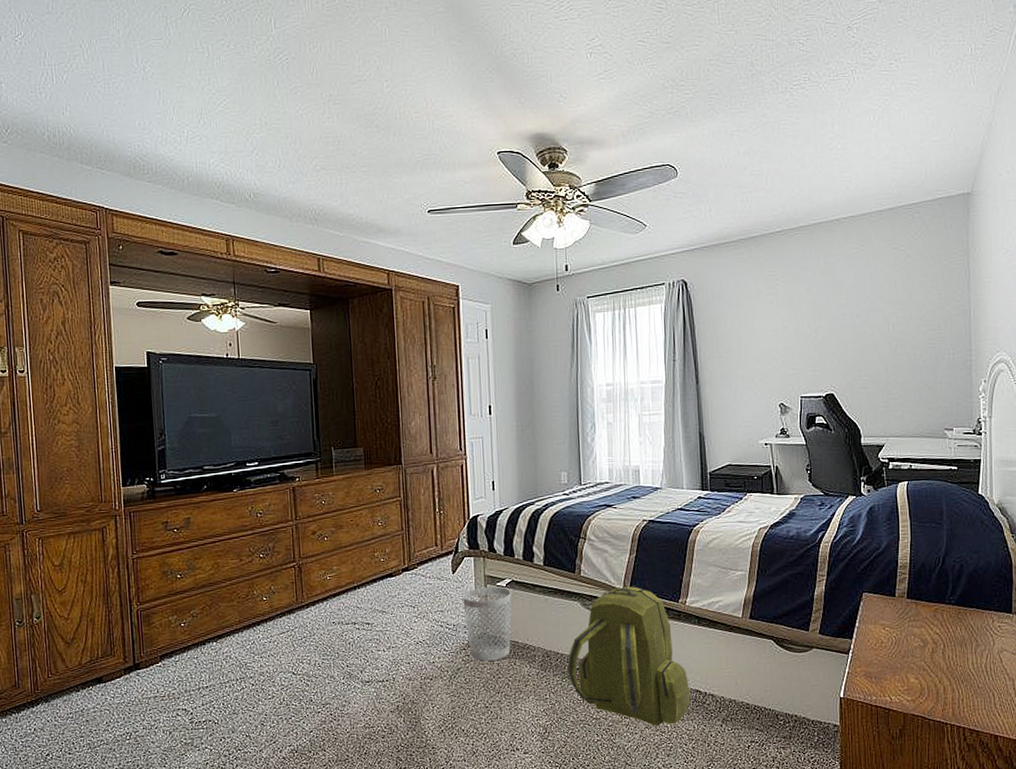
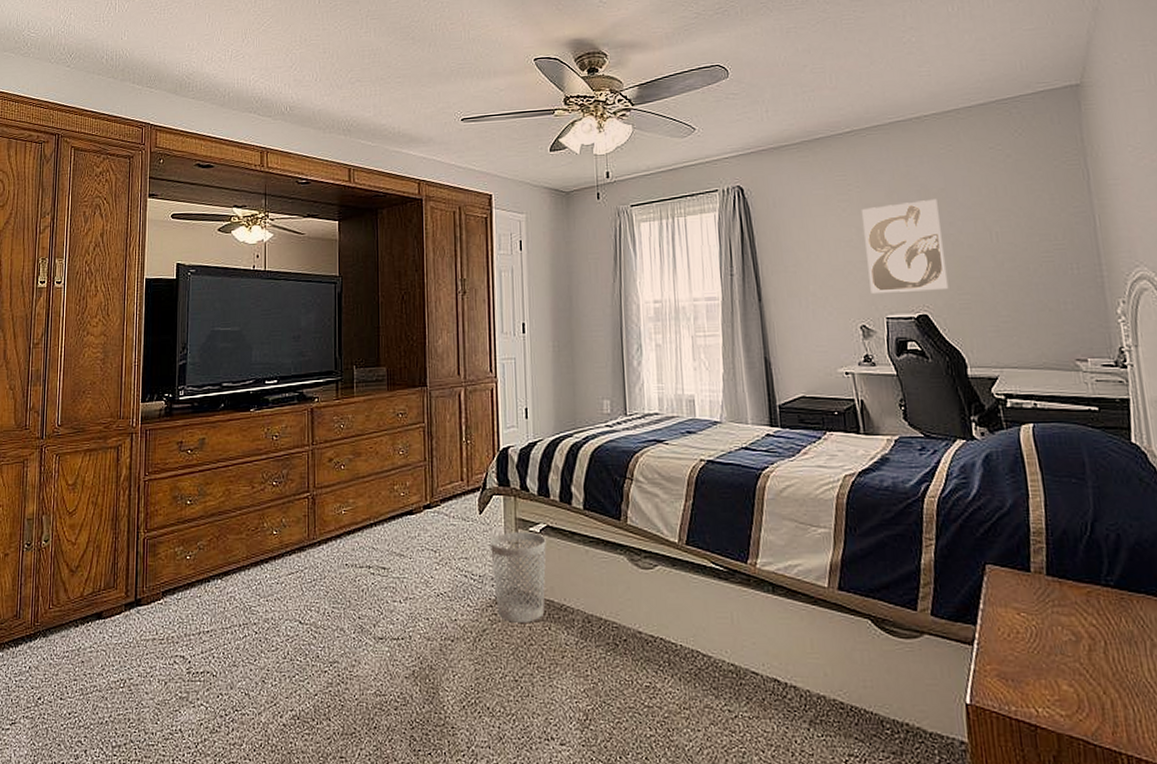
backpack: present [567,586,691,727] -> none [612,540,767,724]
wall art: none [786,293,852,376] -> present [862,198,949,293]

